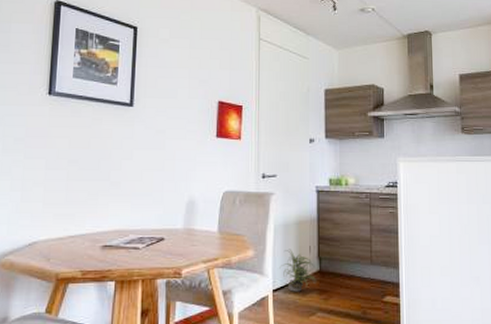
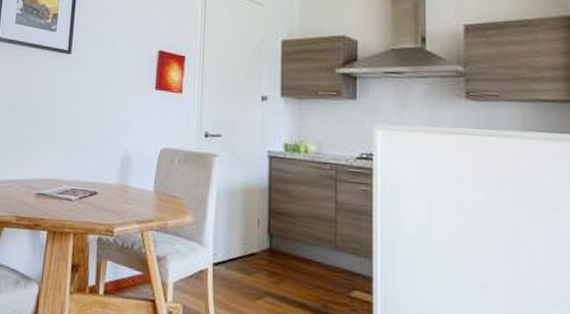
potted plant: present [279,249,316,292] -> none [221,219,265,270]

